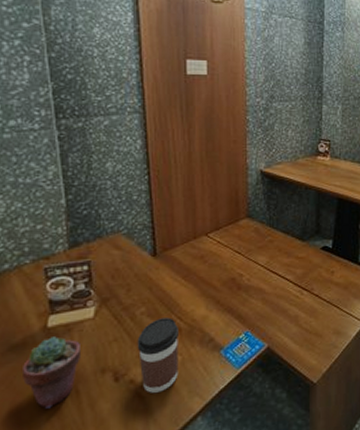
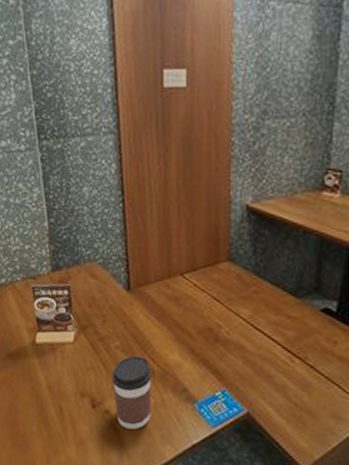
potted succulent: present [21,335,80,409] -> none [17,351,63,417]

